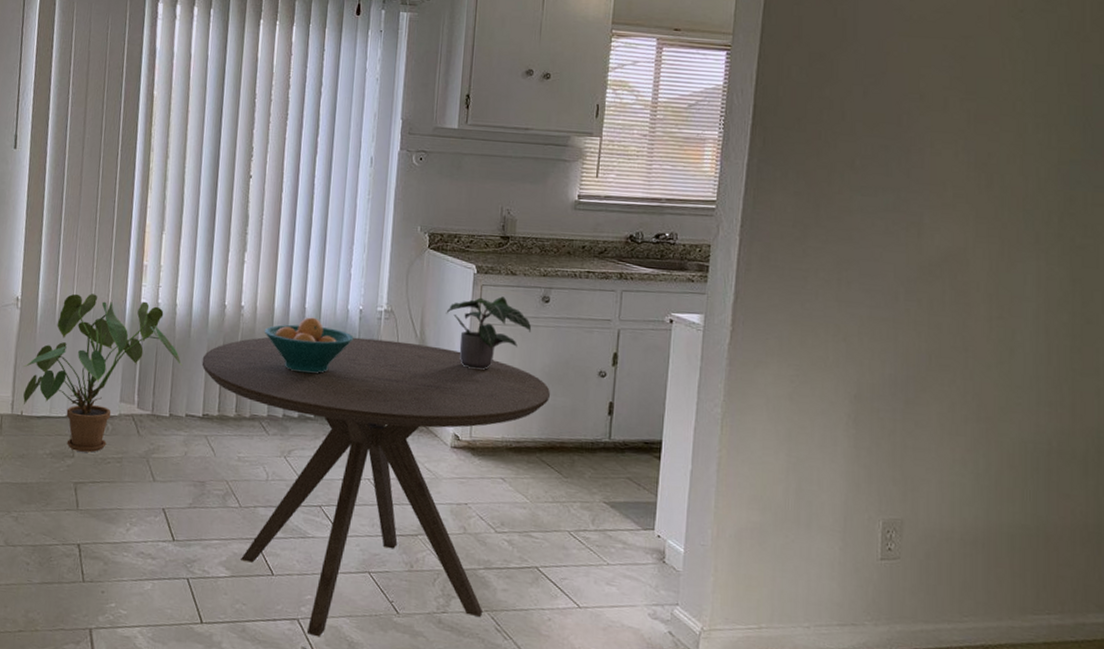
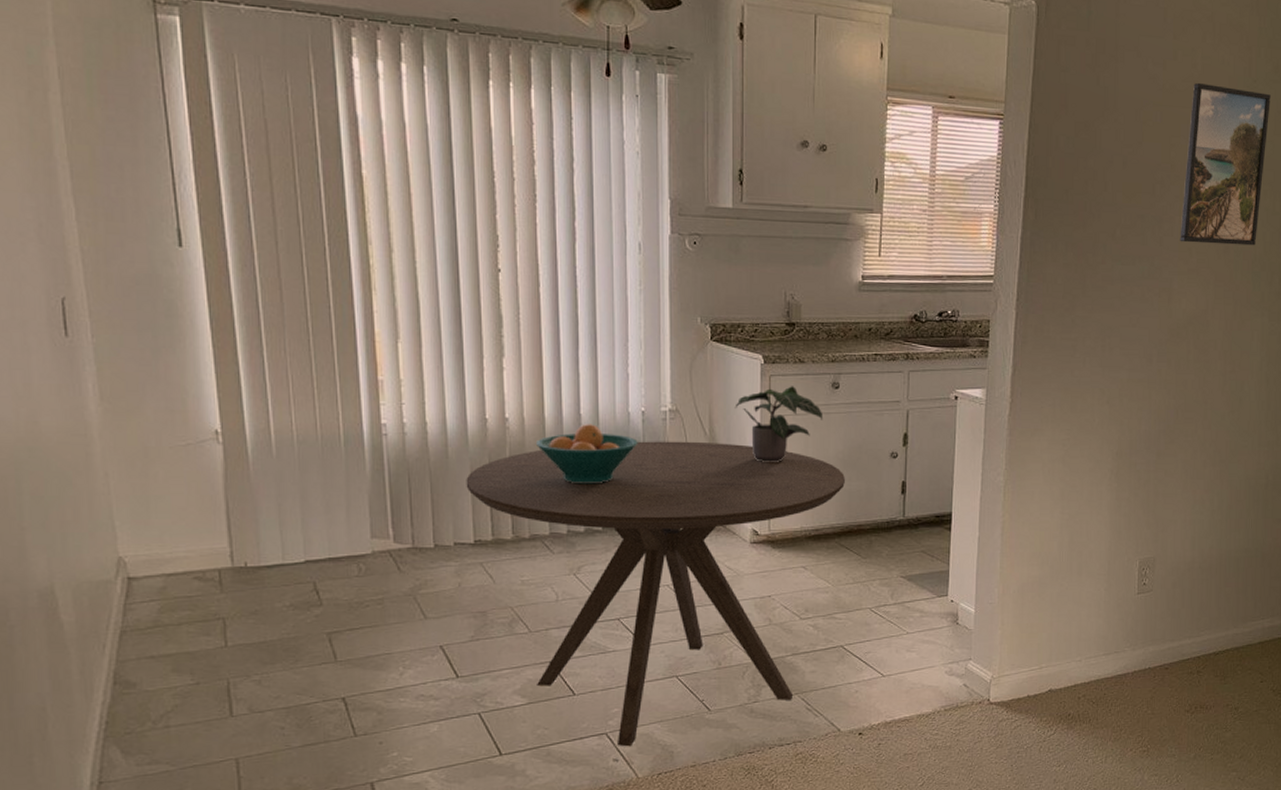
house plant: present [23,293,182,453] -> none [239,419,443,598]
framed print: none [931,13,1042,182] -> present [1180,82,1271,246]

